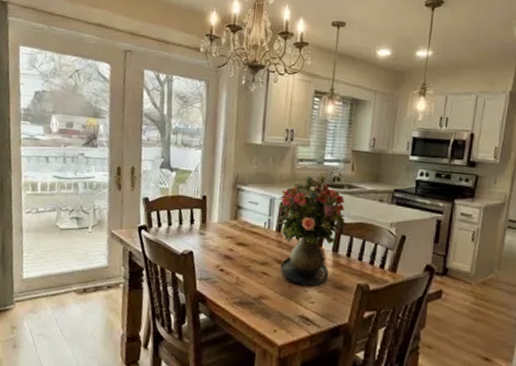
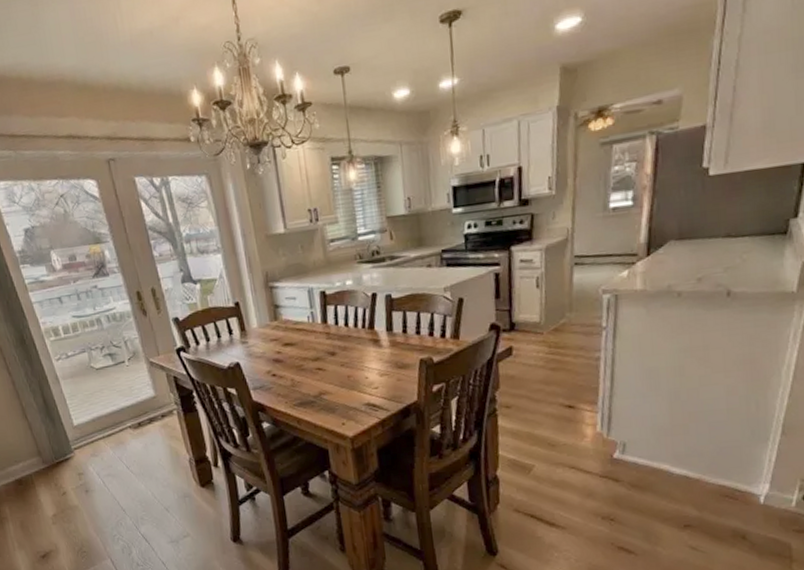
bouquet: present [279,173,345,287] -> none [318,250,394,374]

